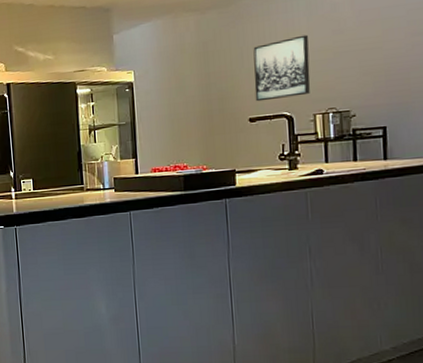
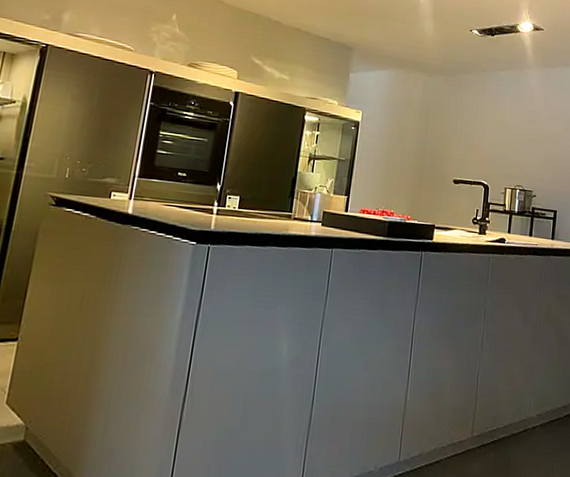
wall art: present [253,34,310,102] -> none [461,116,510,170]

